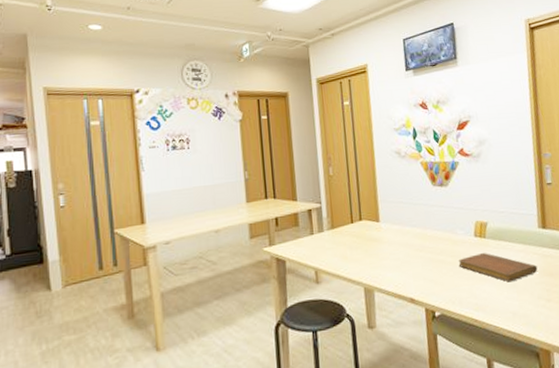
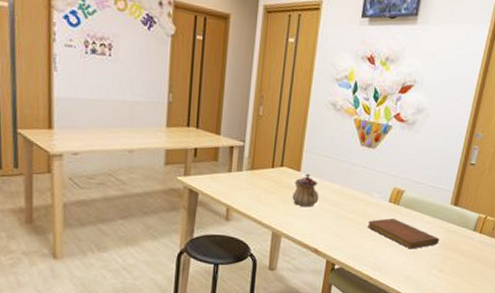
teapot: none [376,222,404,256] -> present [292,173,319,207]

